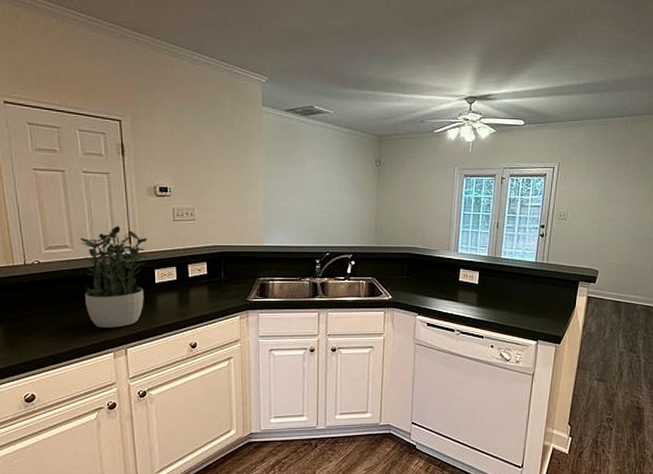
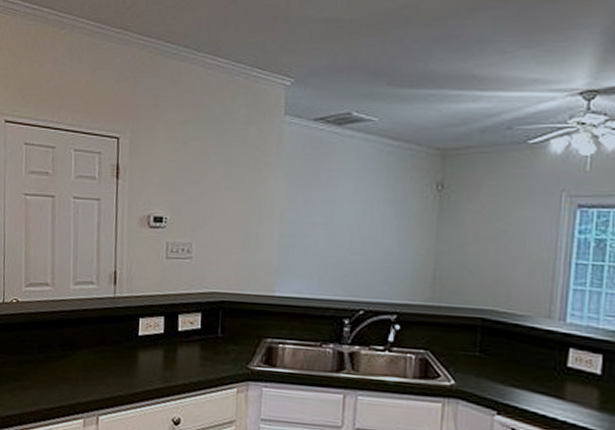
potted plant: present [79,225,148,328] -> none [59,261,135,388]

